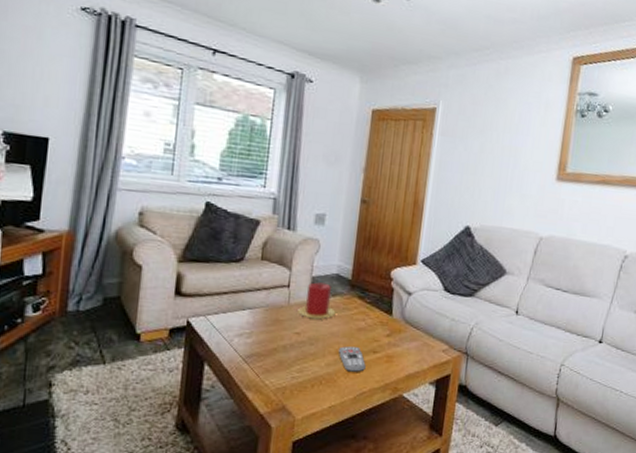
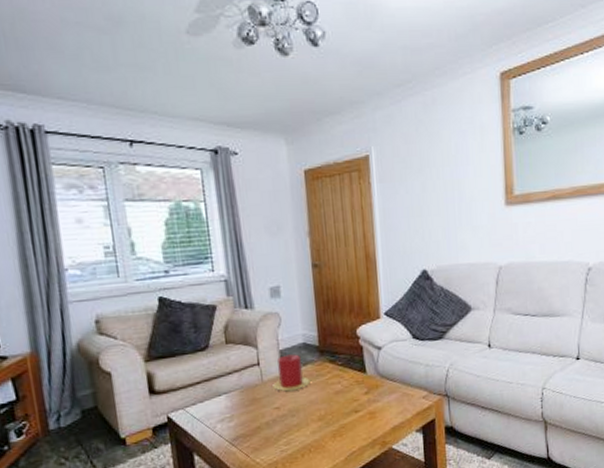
remote control: present [338,346,366,372] -> none [320,410,351,435]

